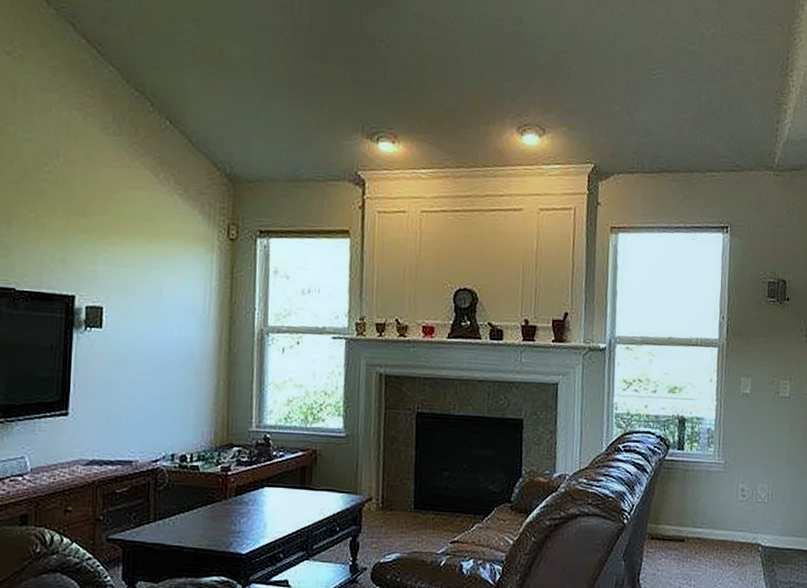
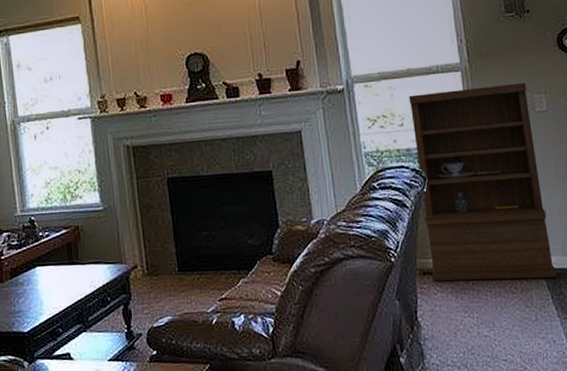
bookshelf: none [659,363,775,556] -> present [408,82,557,281]

